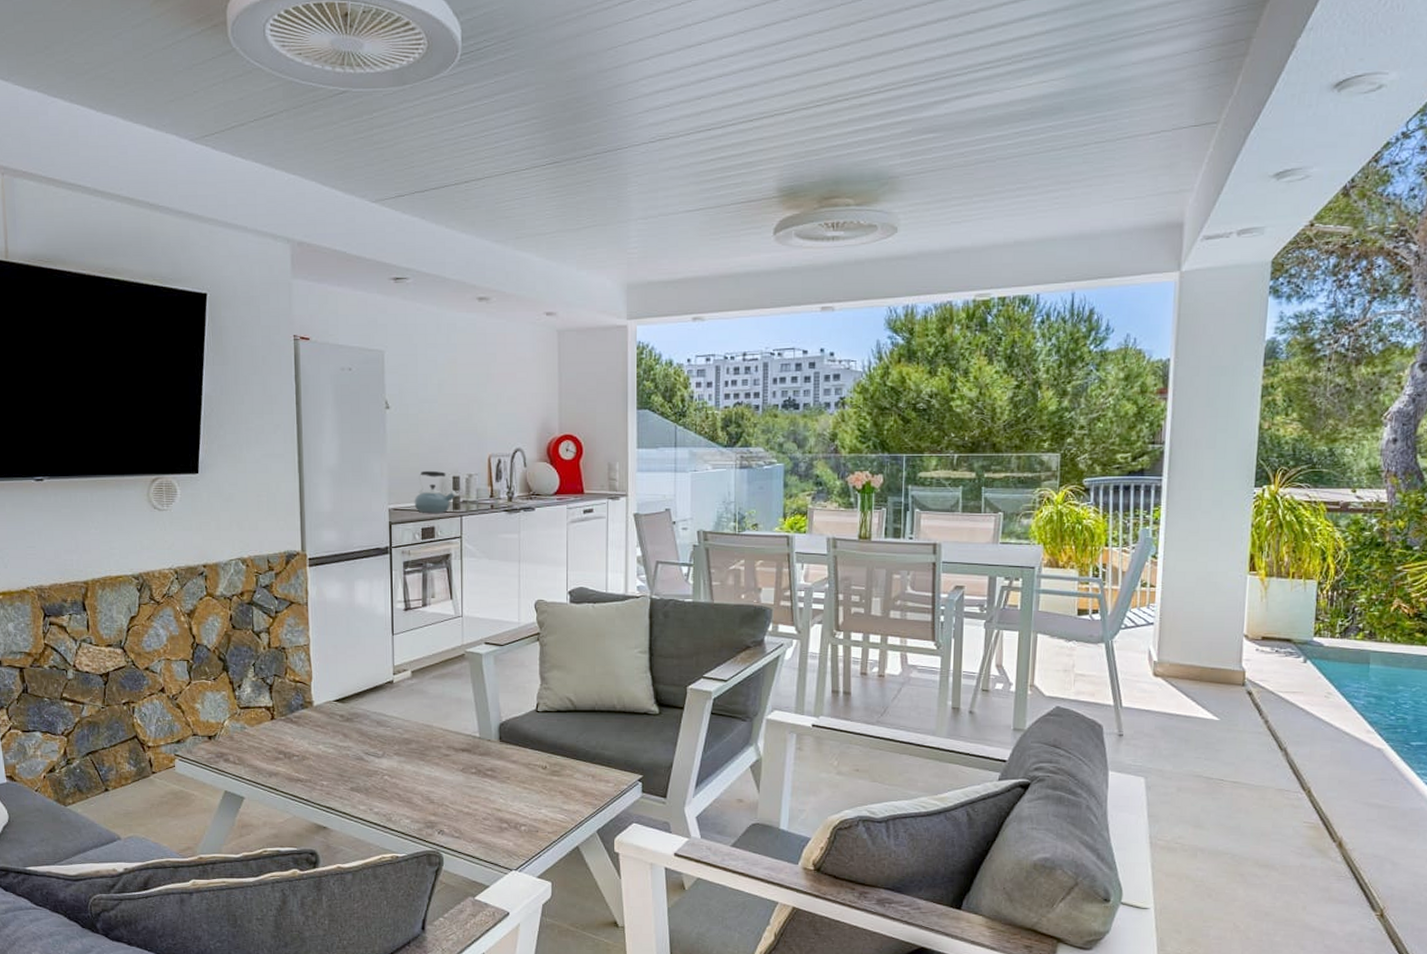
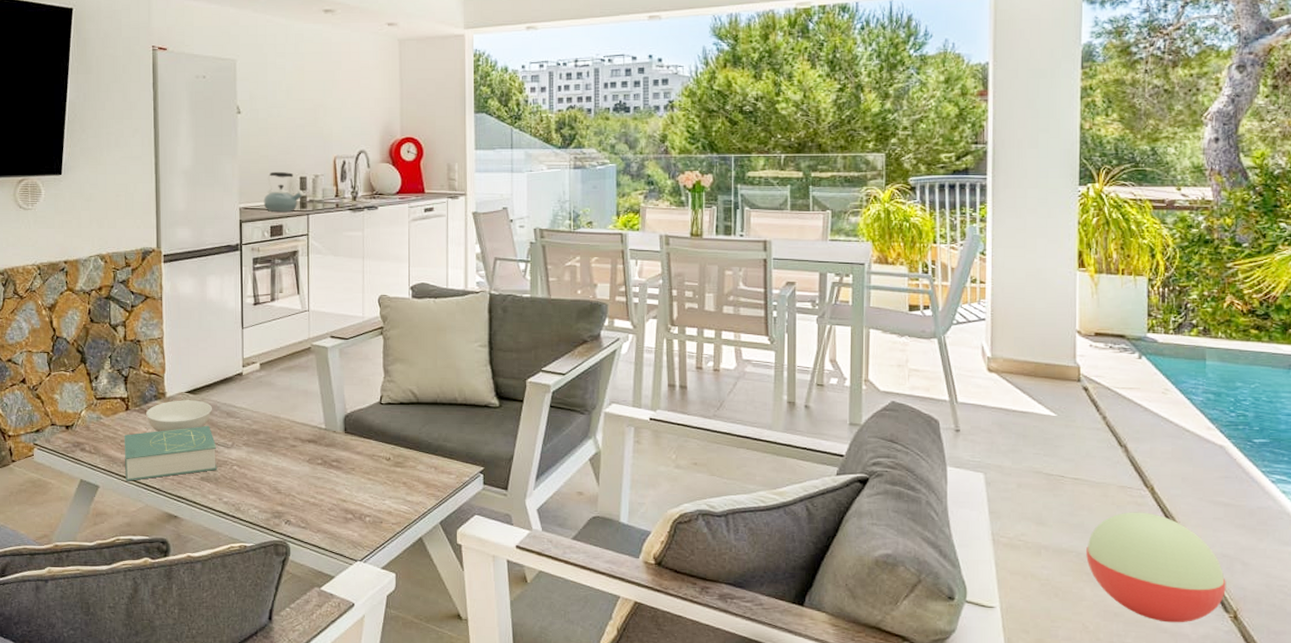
book: none [269,734,368,792] -> present [124,425,217,481]
bowl: none [292,709,361,742] -> present [145,400,212,432]
beach ball: none [1241,814,1375,922] -> present [1086,512,1226,623]

